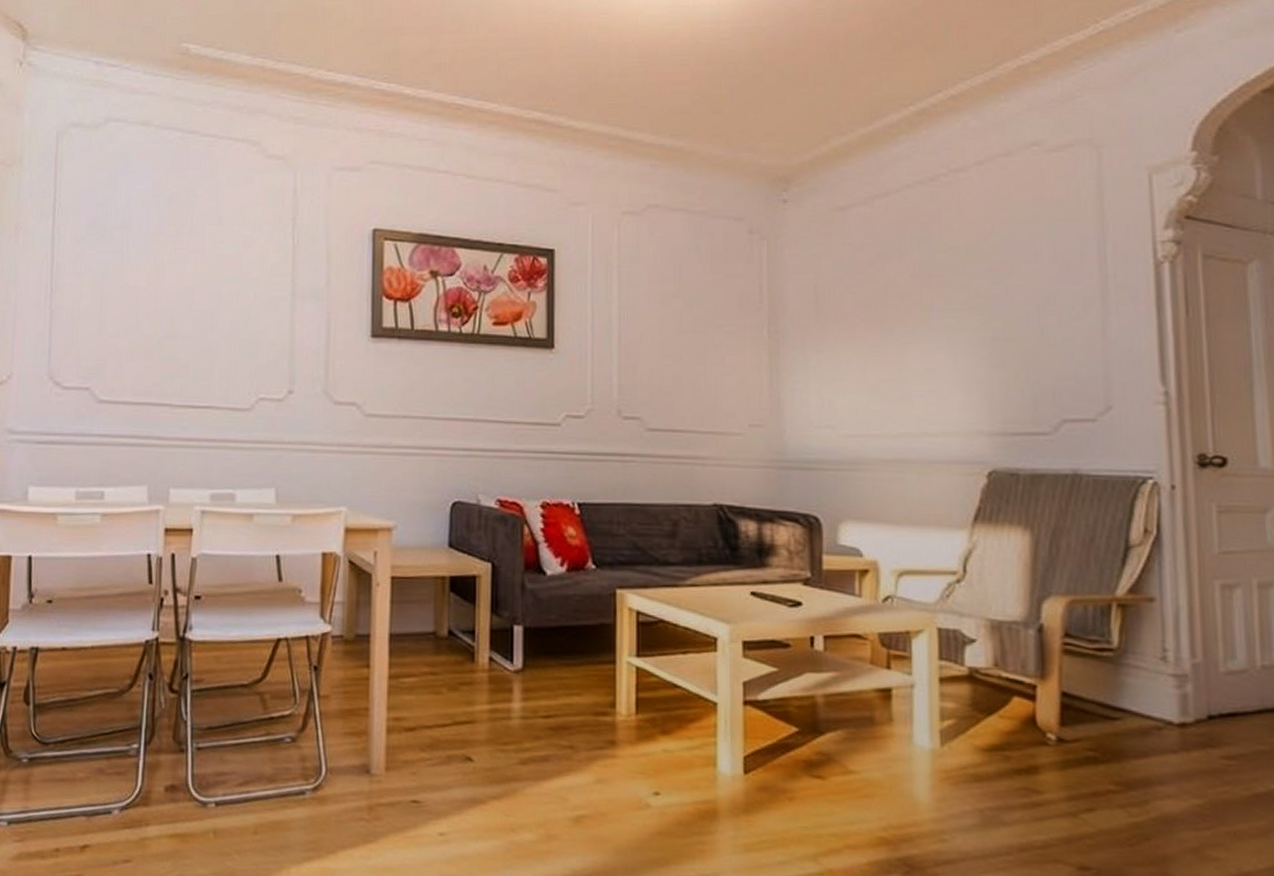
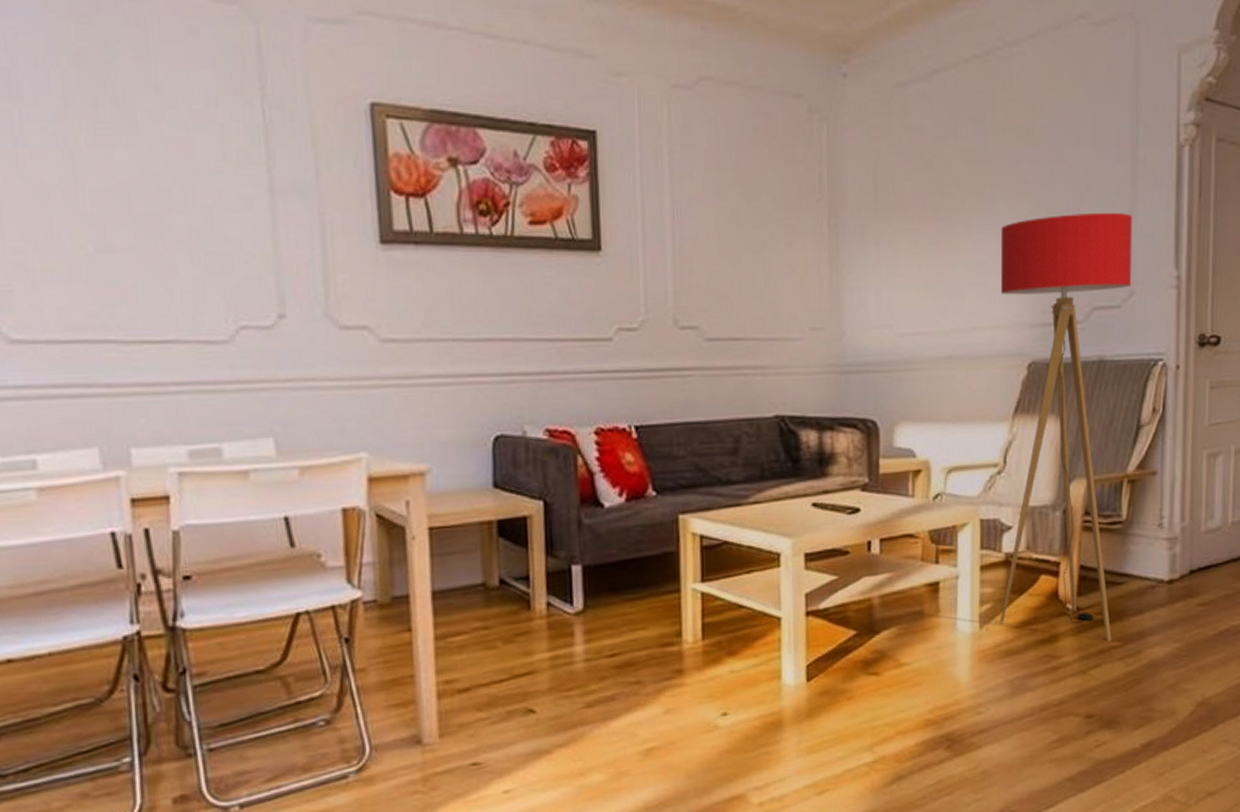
floor lamp: none [952,326,1108,784] -> present [999,212,1133,641]

